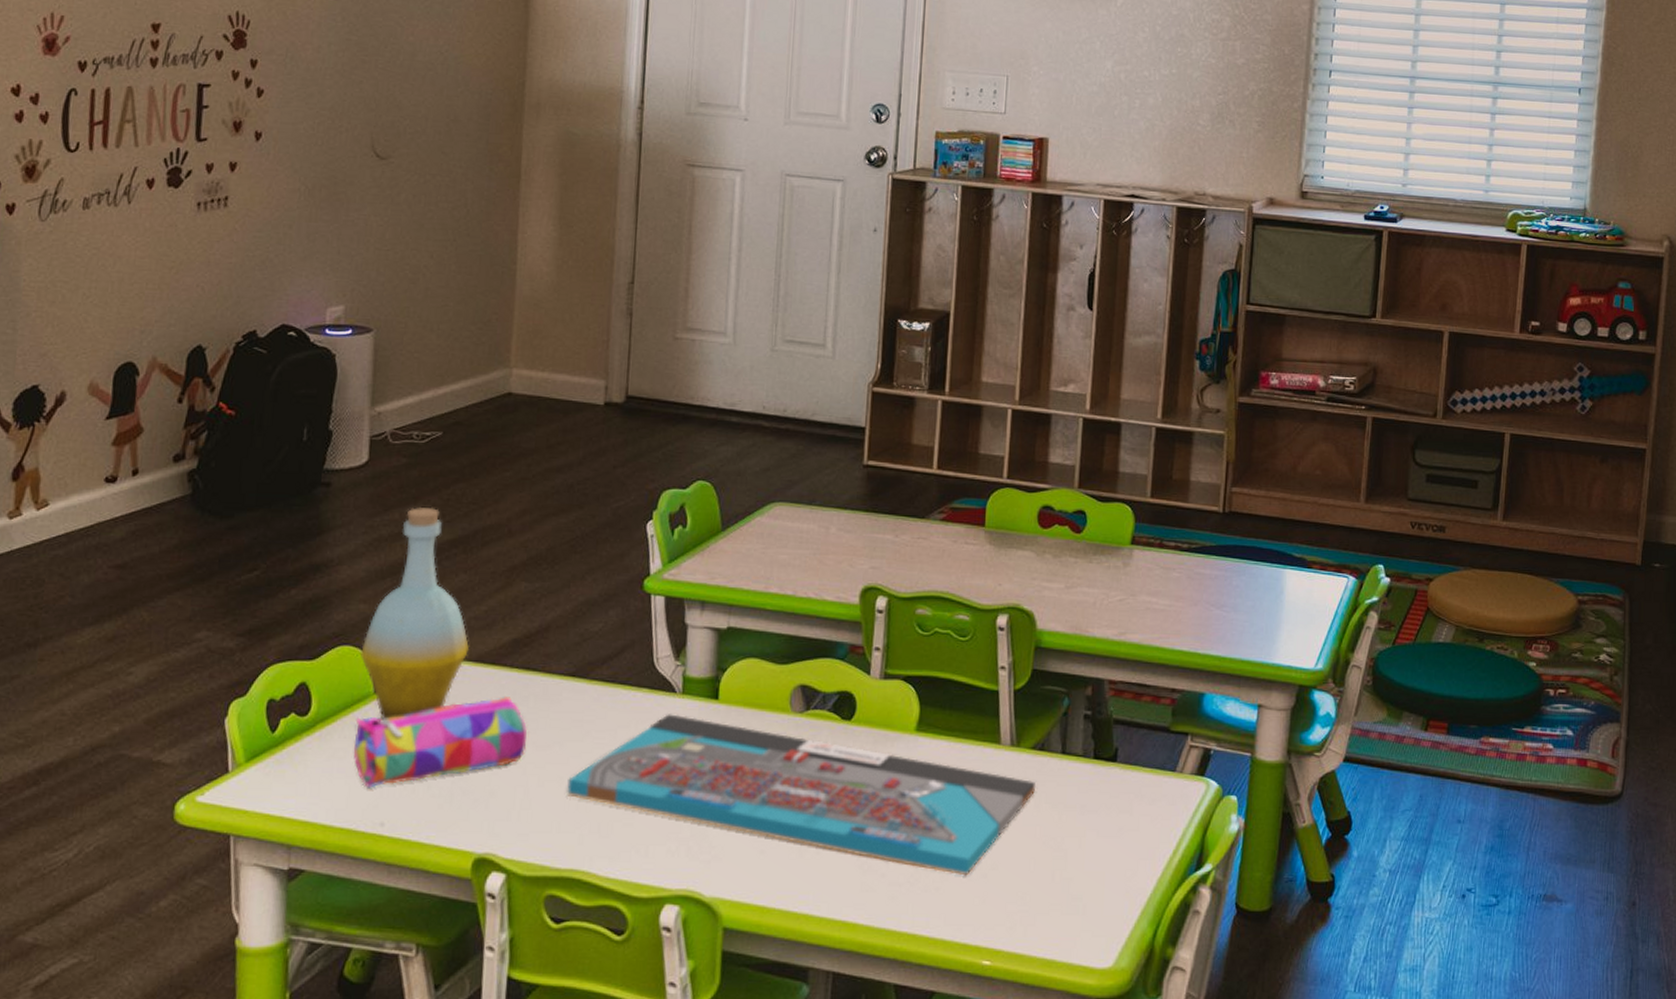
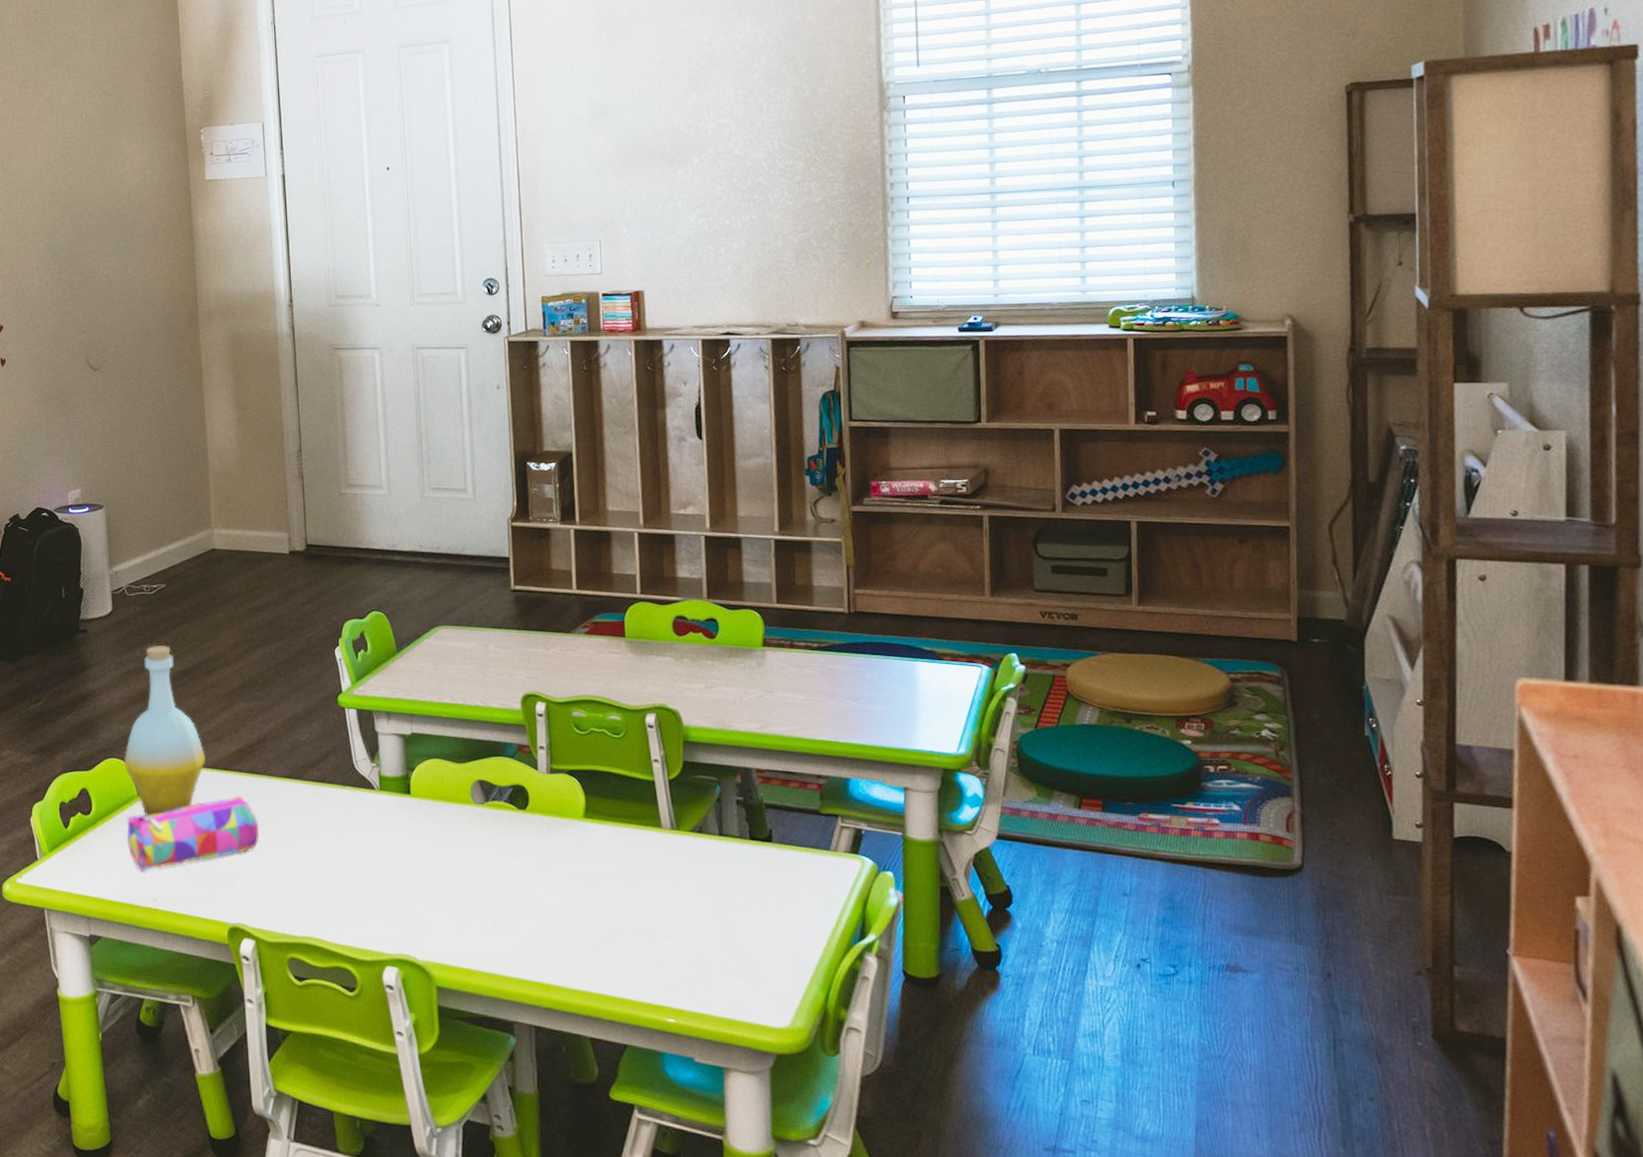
board game: present [567,714,1035,876] -> none [295,807,698,944]

